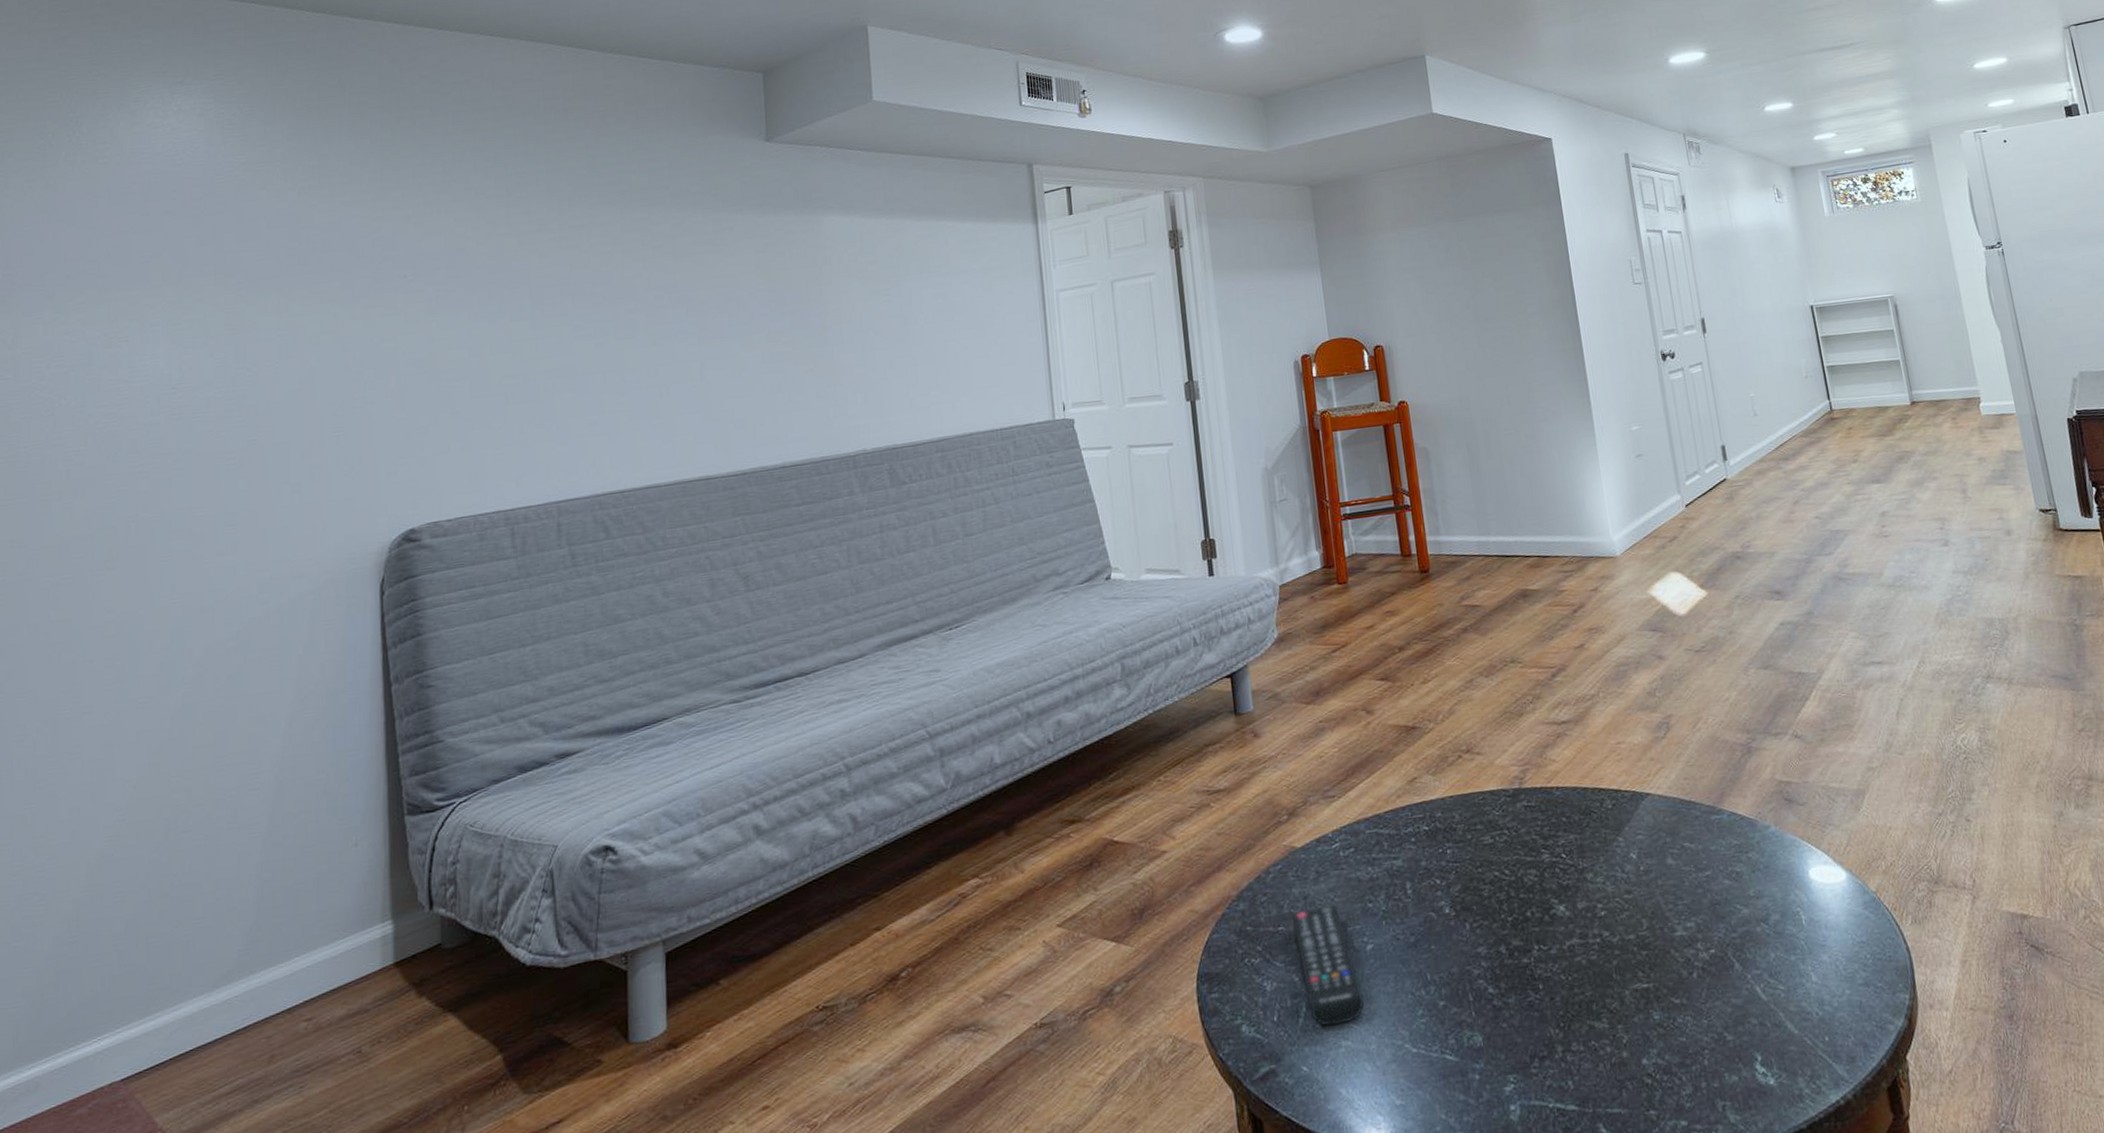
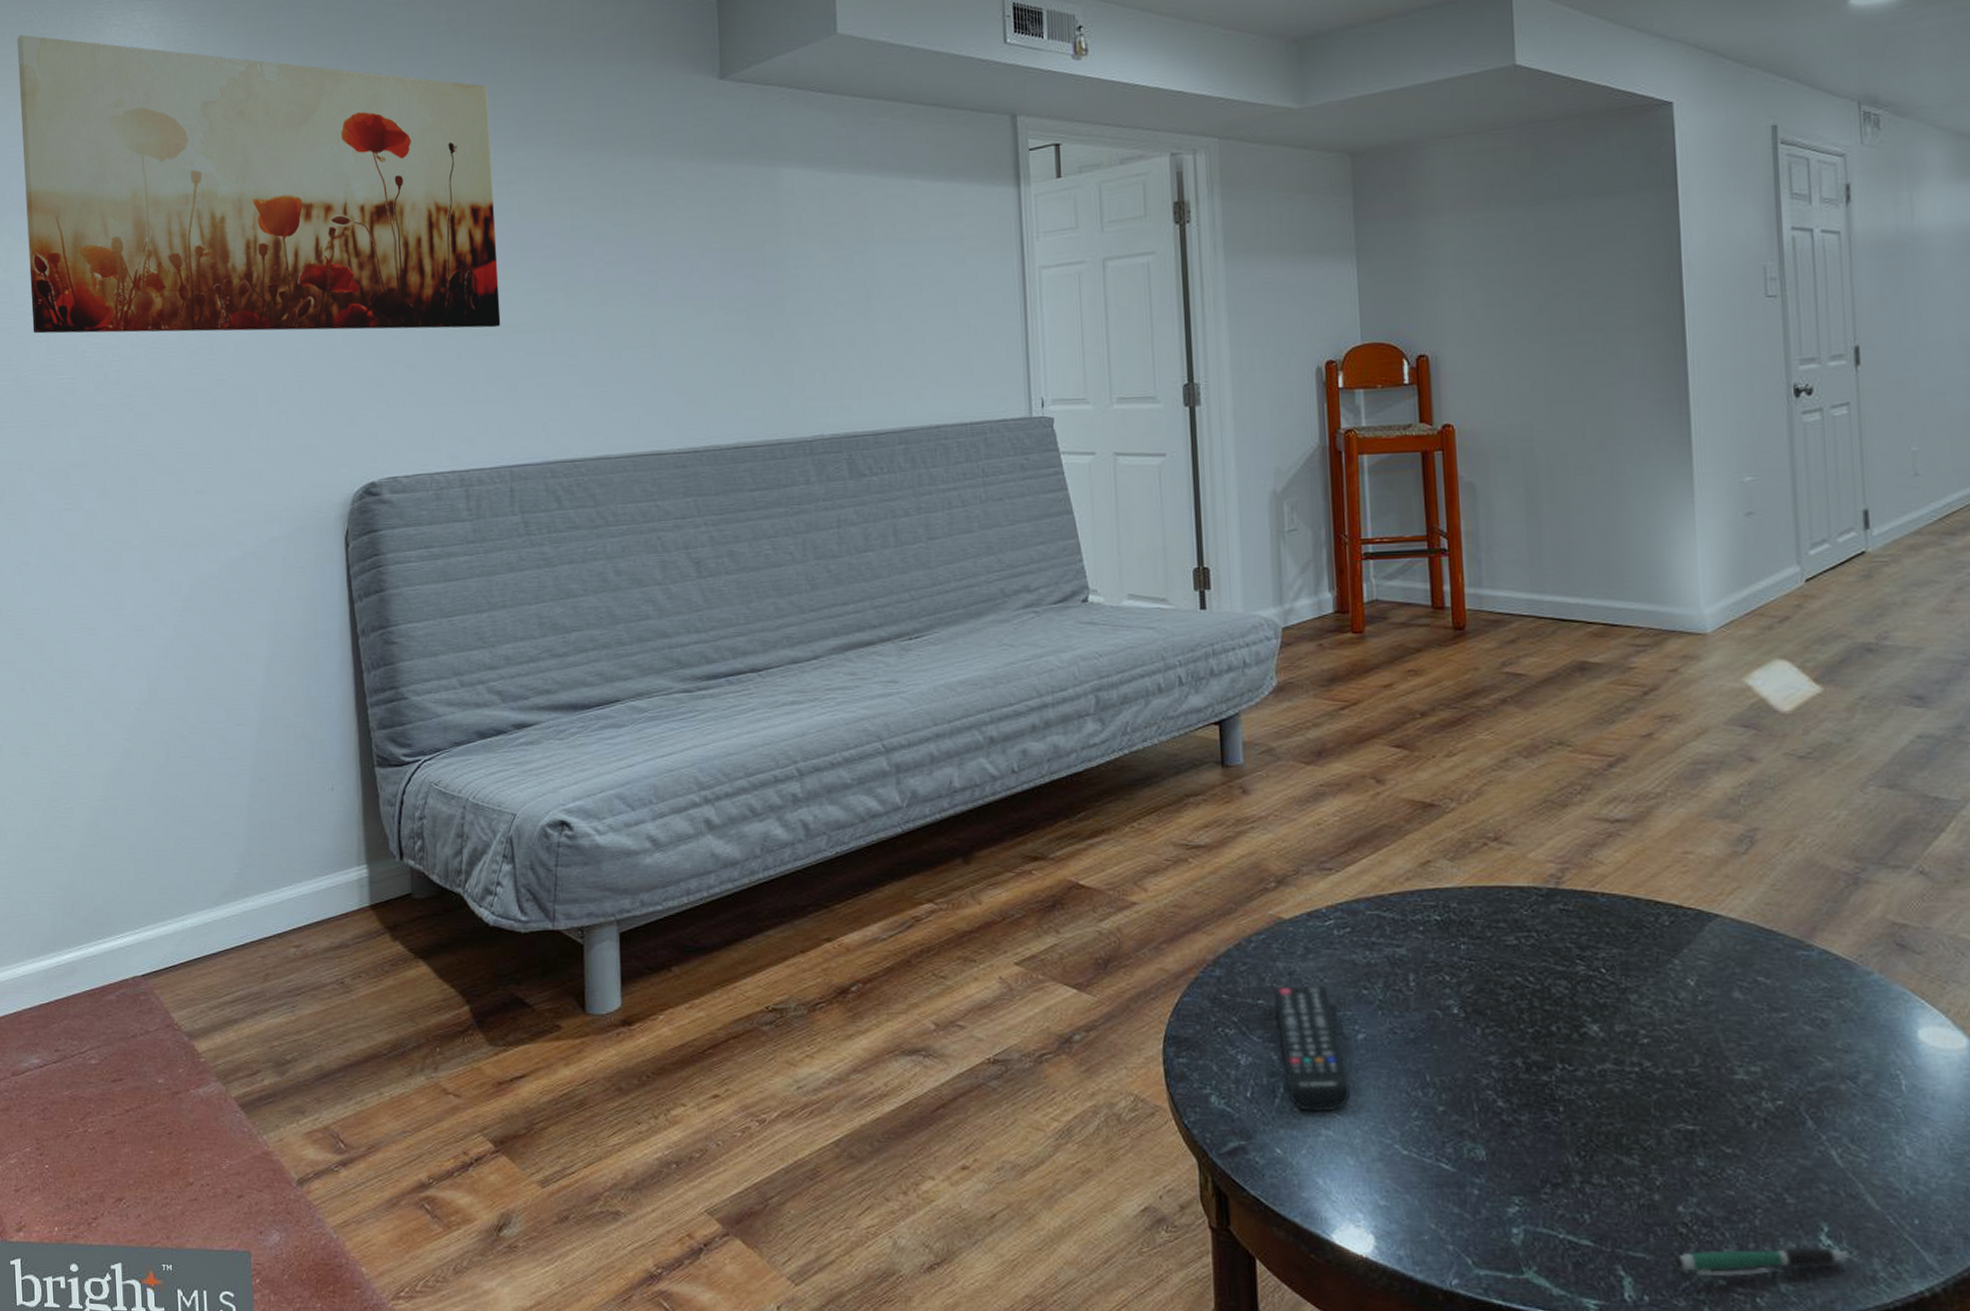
wall art: none [38,118,551,408] -> present [17,34,501,334]
pen: none [1644,1074,1780,1121] -> present [1674,1247,1850,1277]

